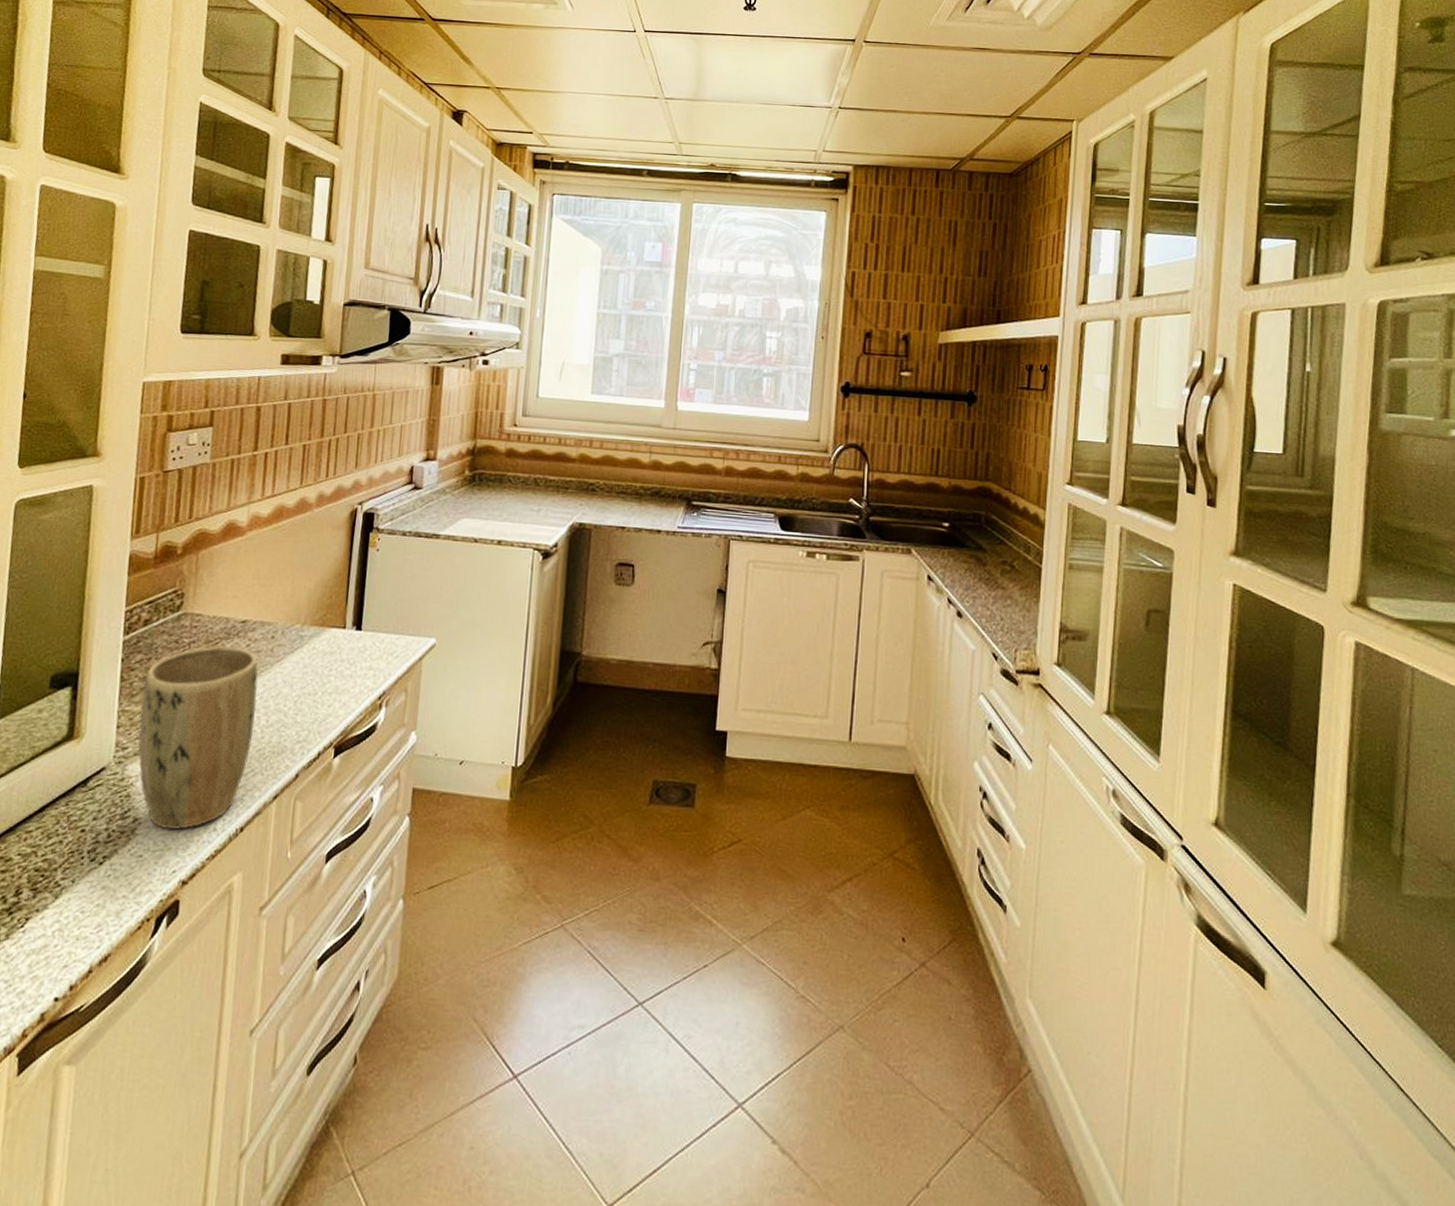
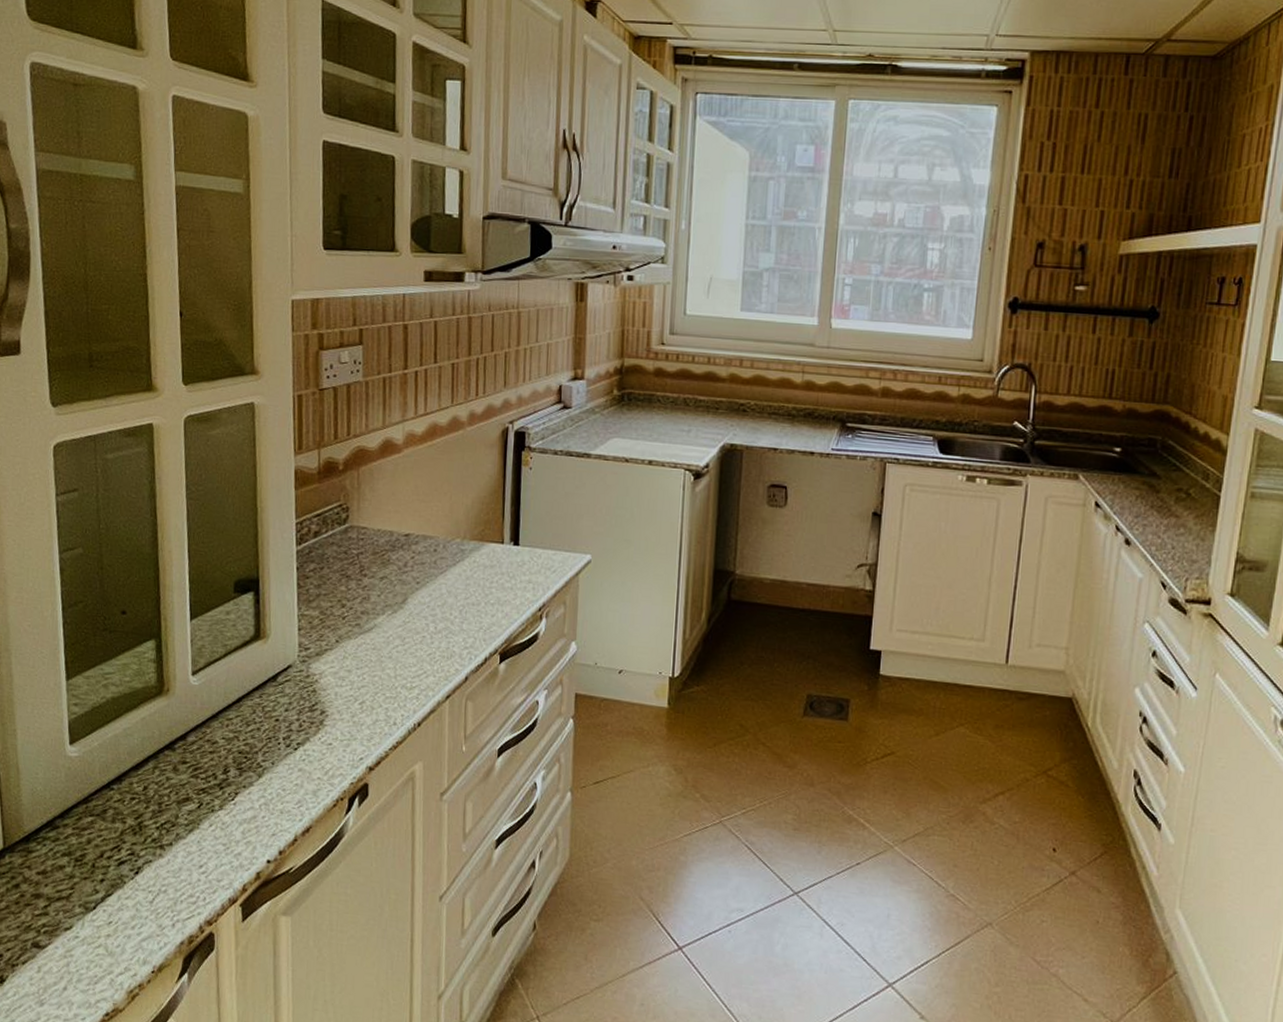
plant pot: present [138,646,258,831] -> none [318,557,424,723]

